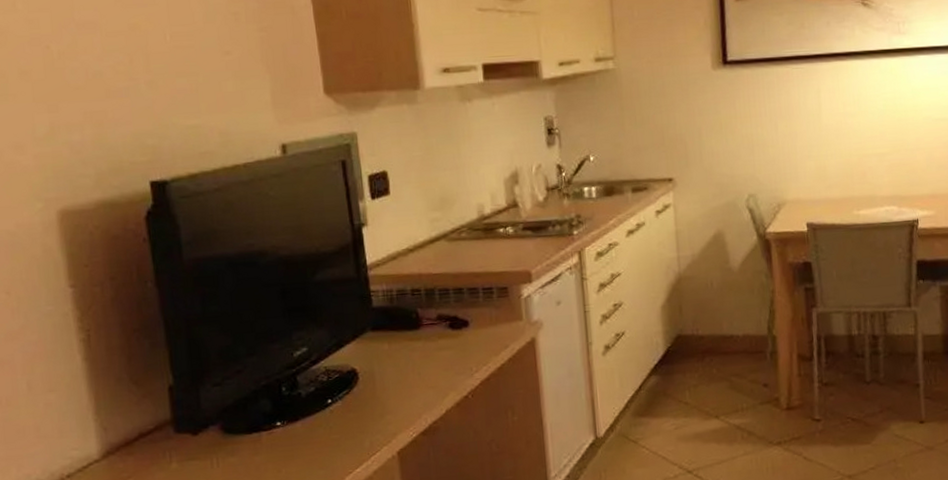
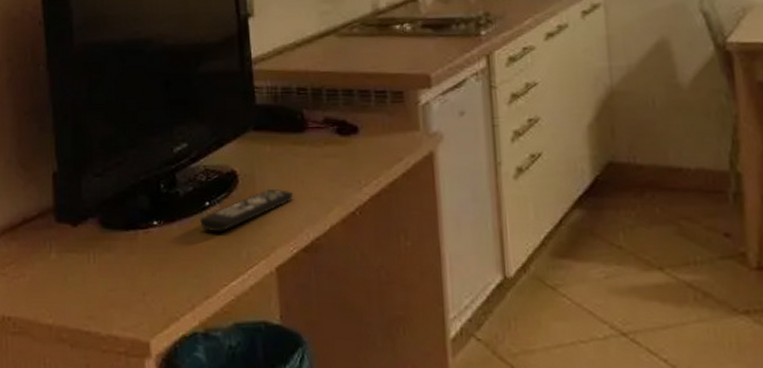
remote control: none [323,382,412,426] -> present [200,188,294,232]

